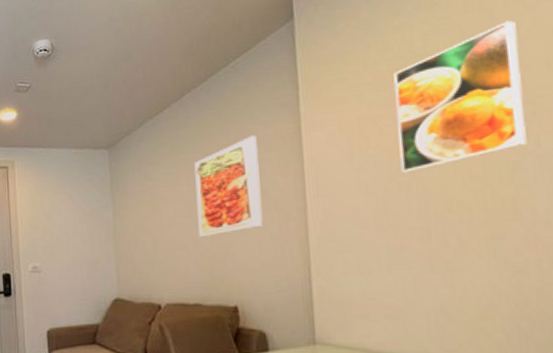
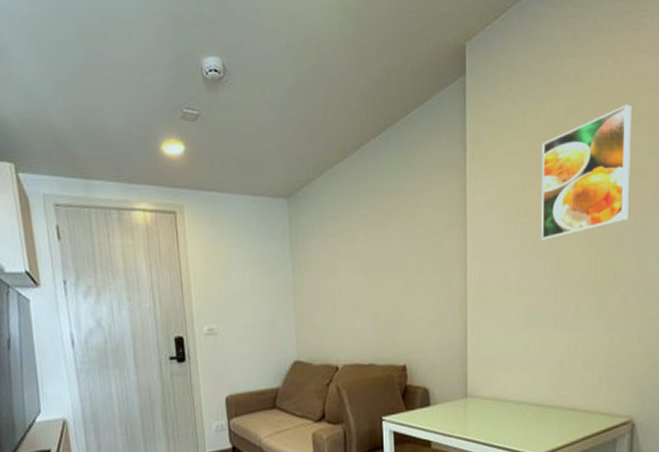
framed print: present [194,135,263,237] -> none [372,194,431,297]

